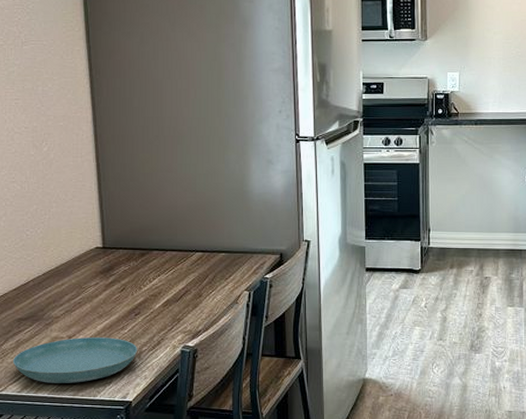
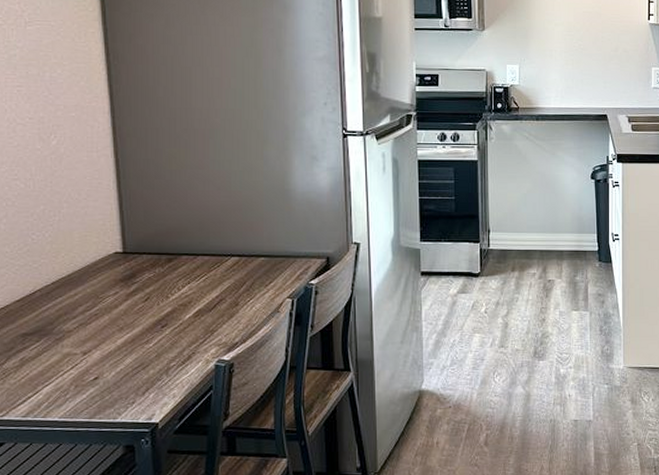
saucer: present [12,337,138,383] -> none [15,352,165,406]

